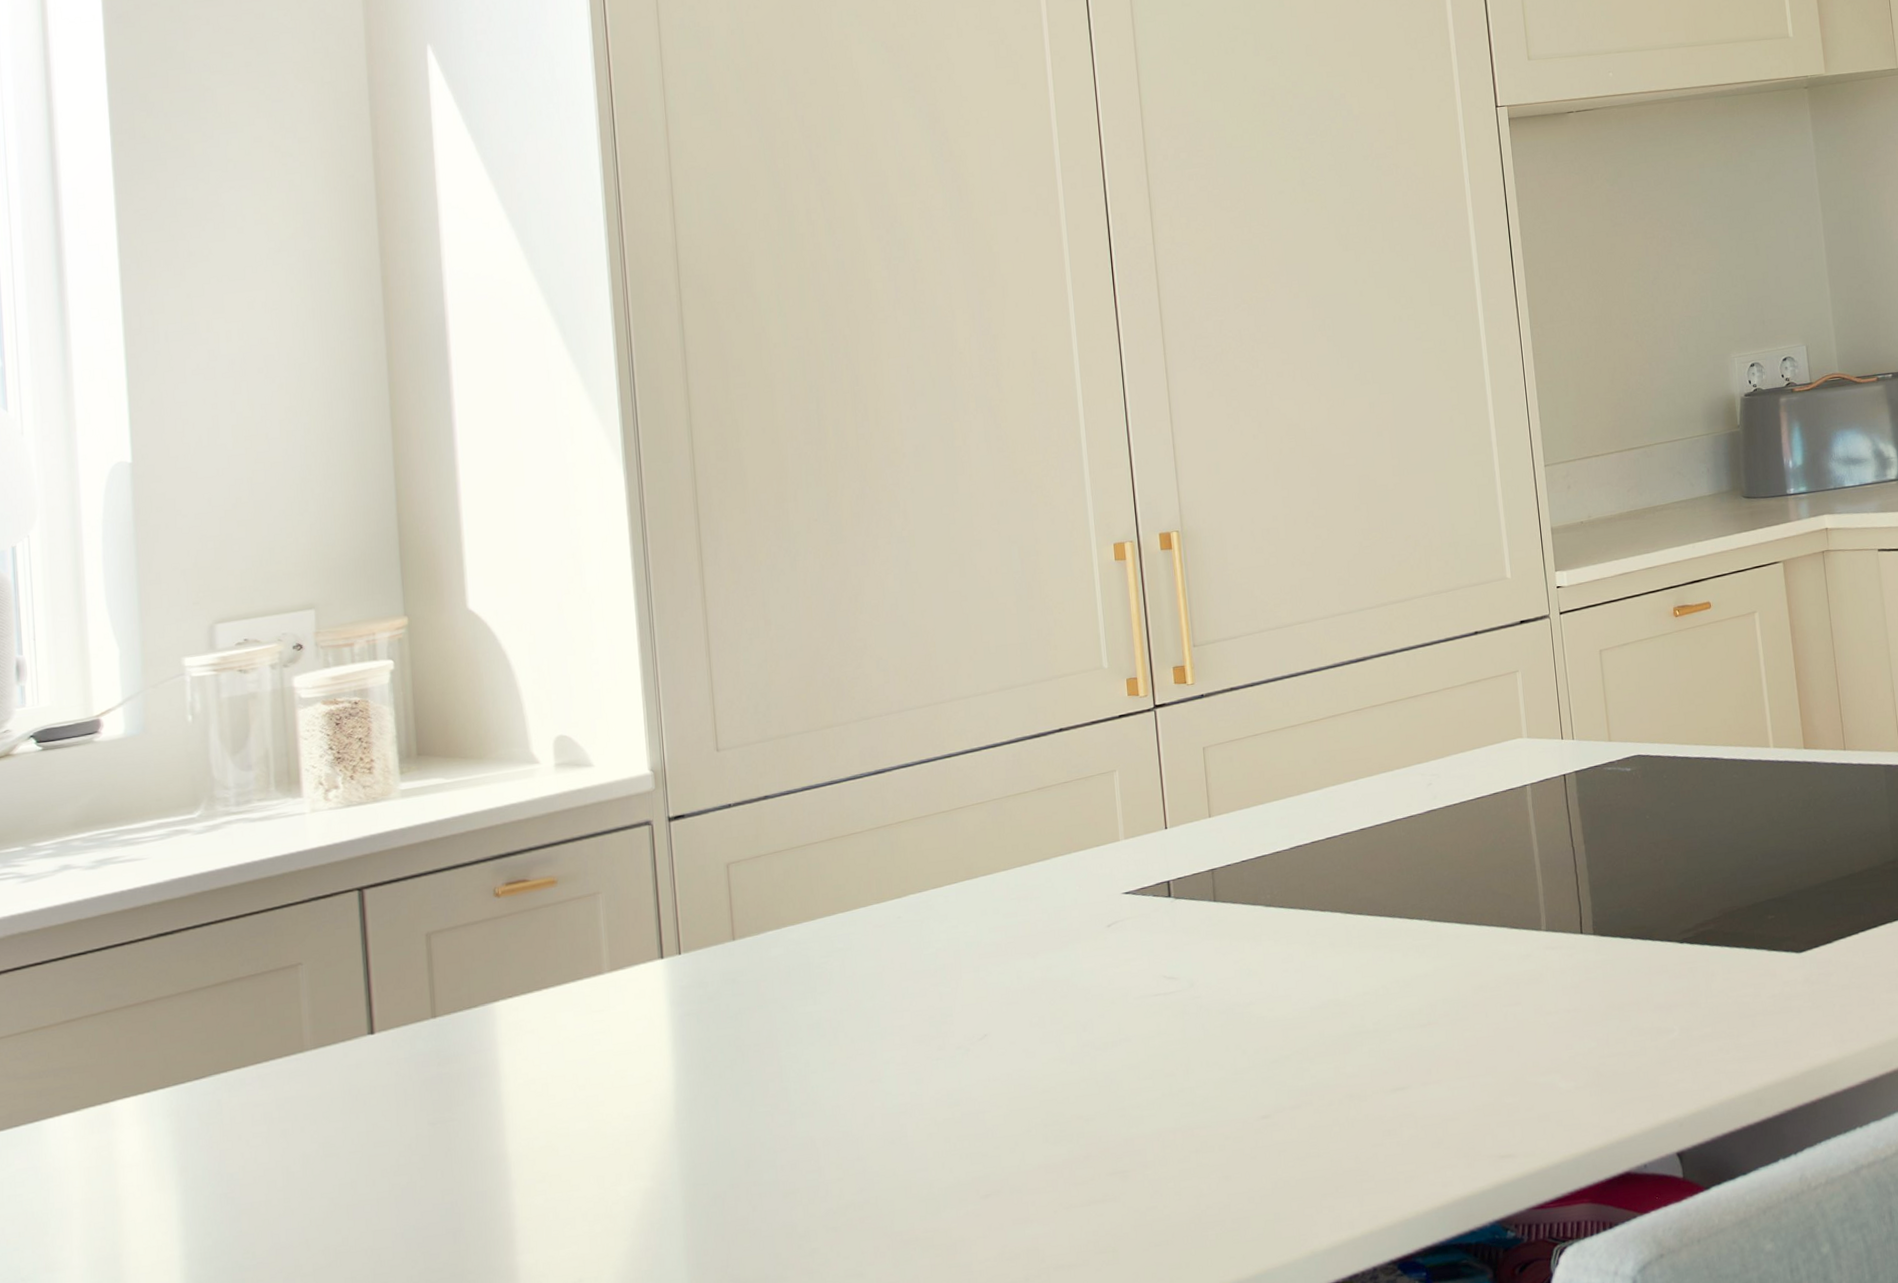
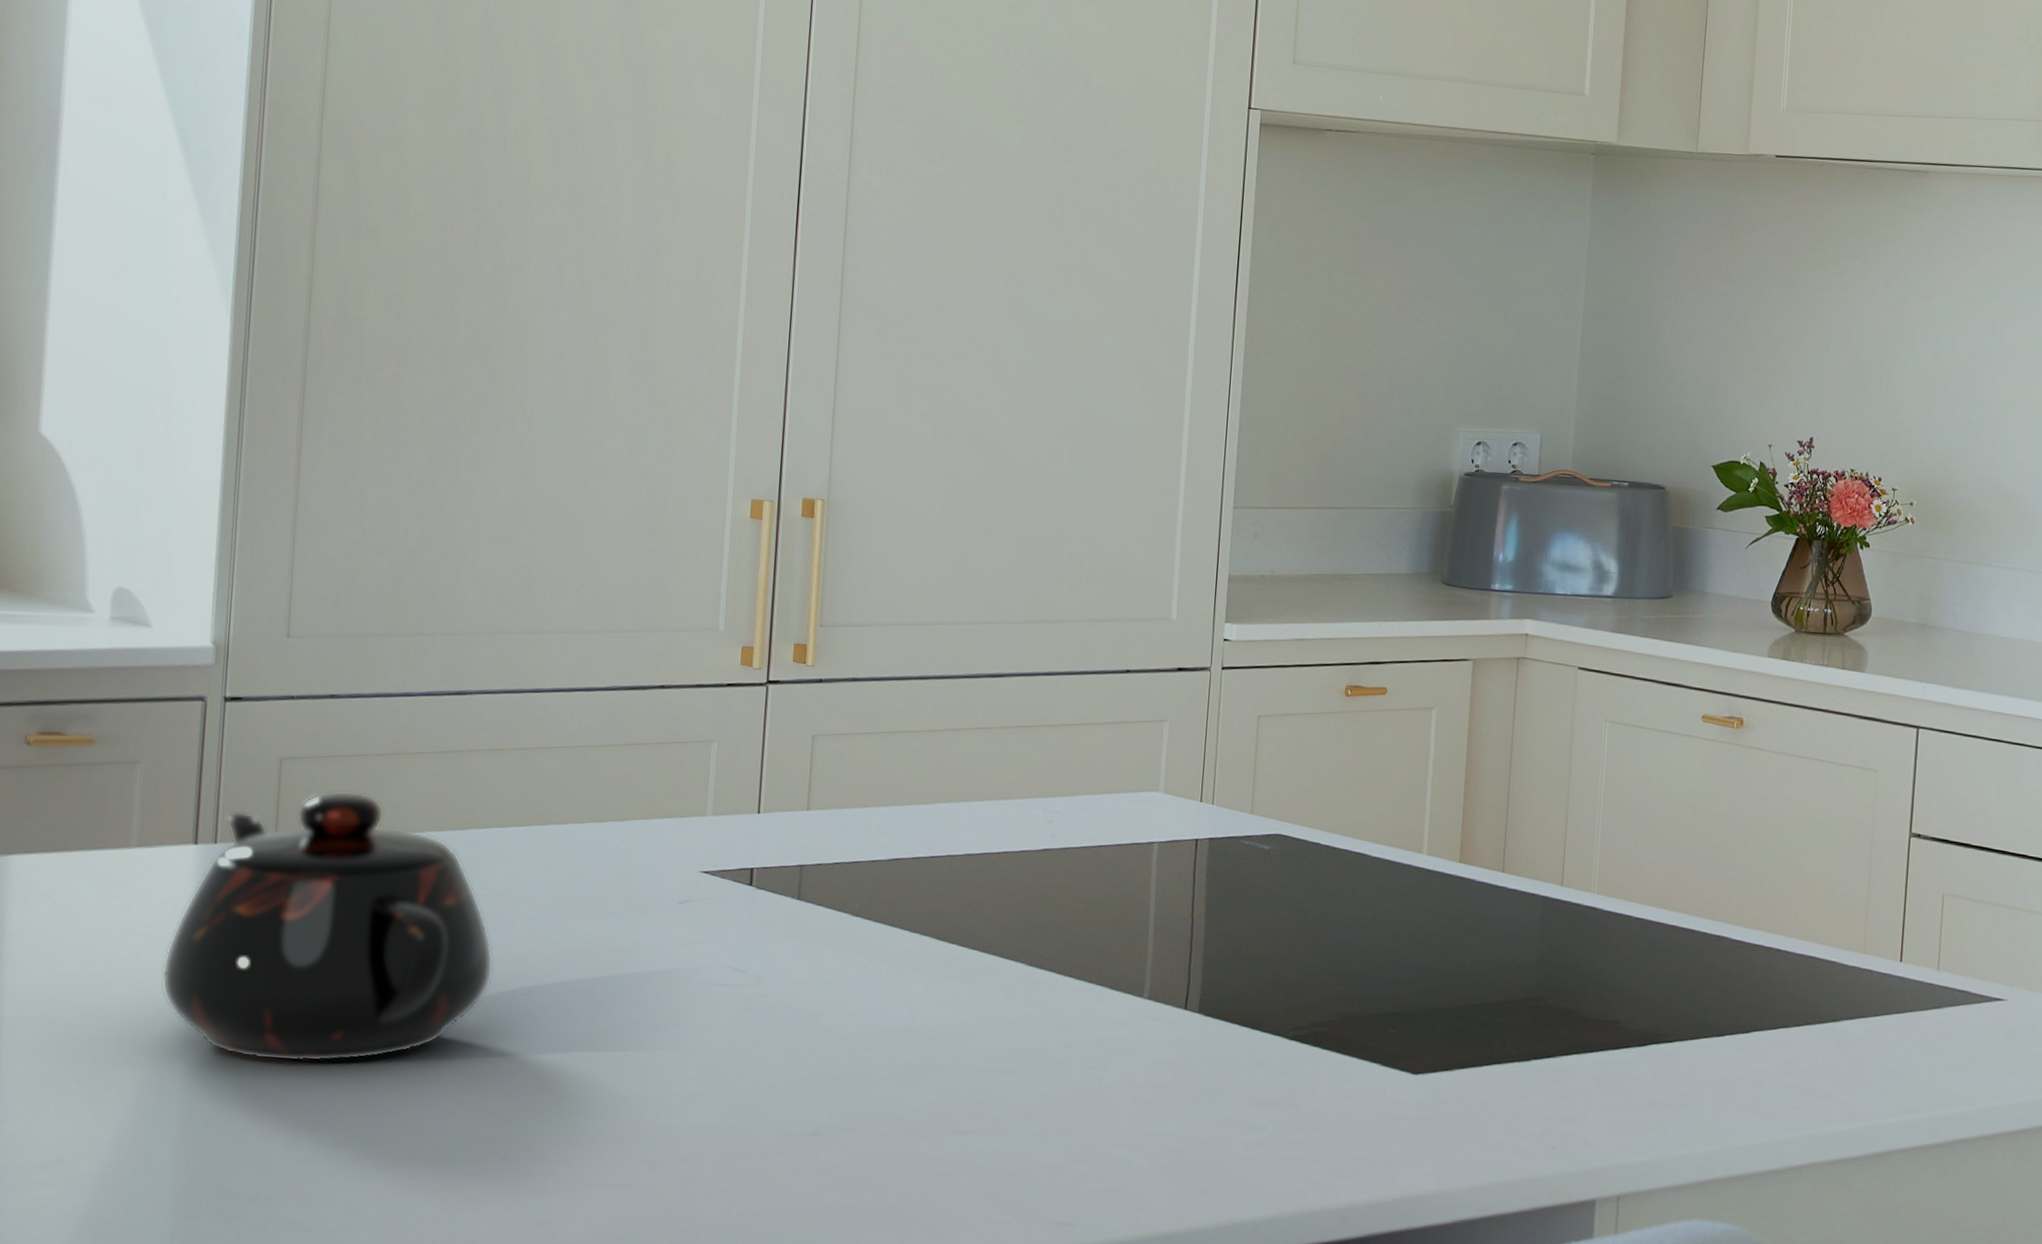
teapot: none [648,881,949,1149] -> present [161,791,493,1063]

